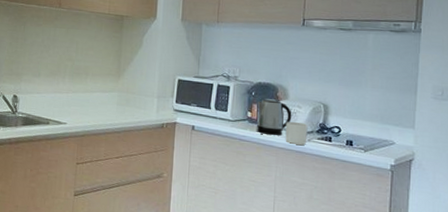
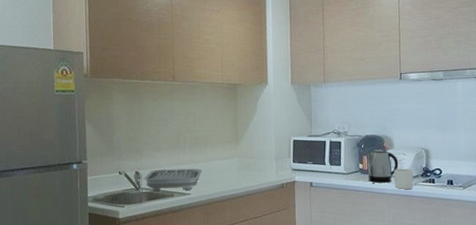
dish rack: none [20,95,81,119] -> present [143,169,202,191]

